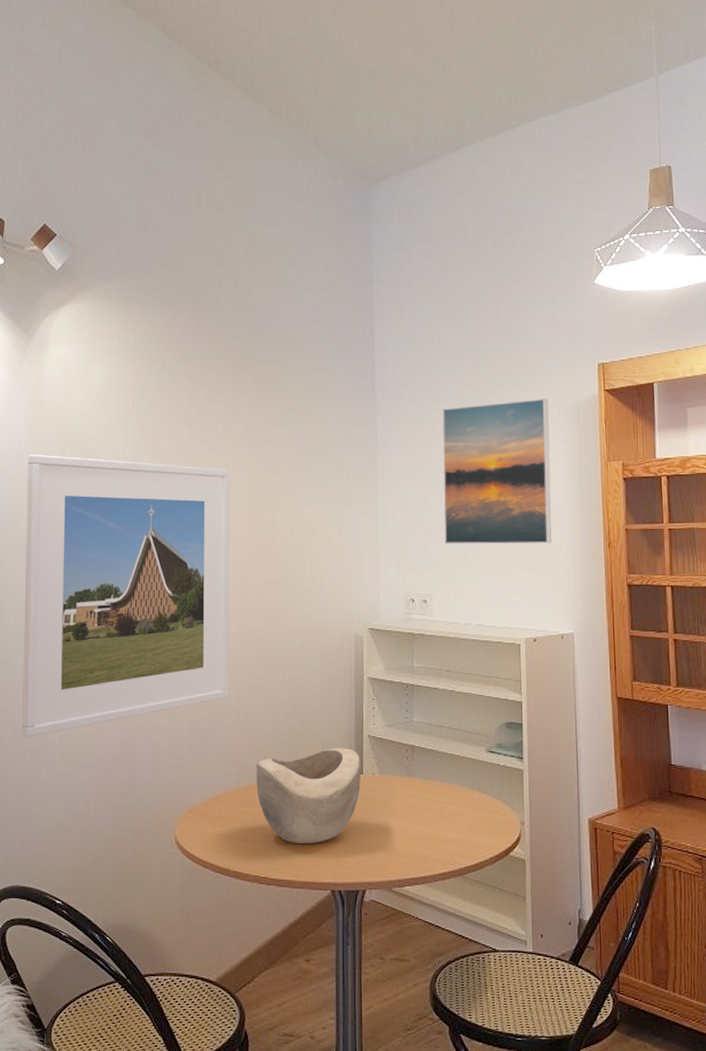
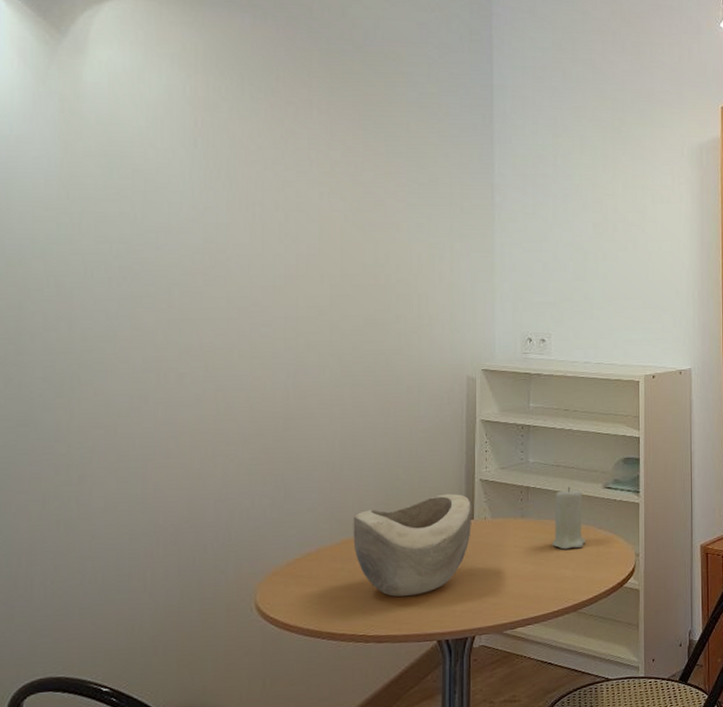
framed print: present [22,454,230,737] -> none [54,175,324,507]
candle: none [437,747,471,812] -> present [552,486,586,550]
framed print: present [442,398,552,545] -> none [564,138,673,283]

